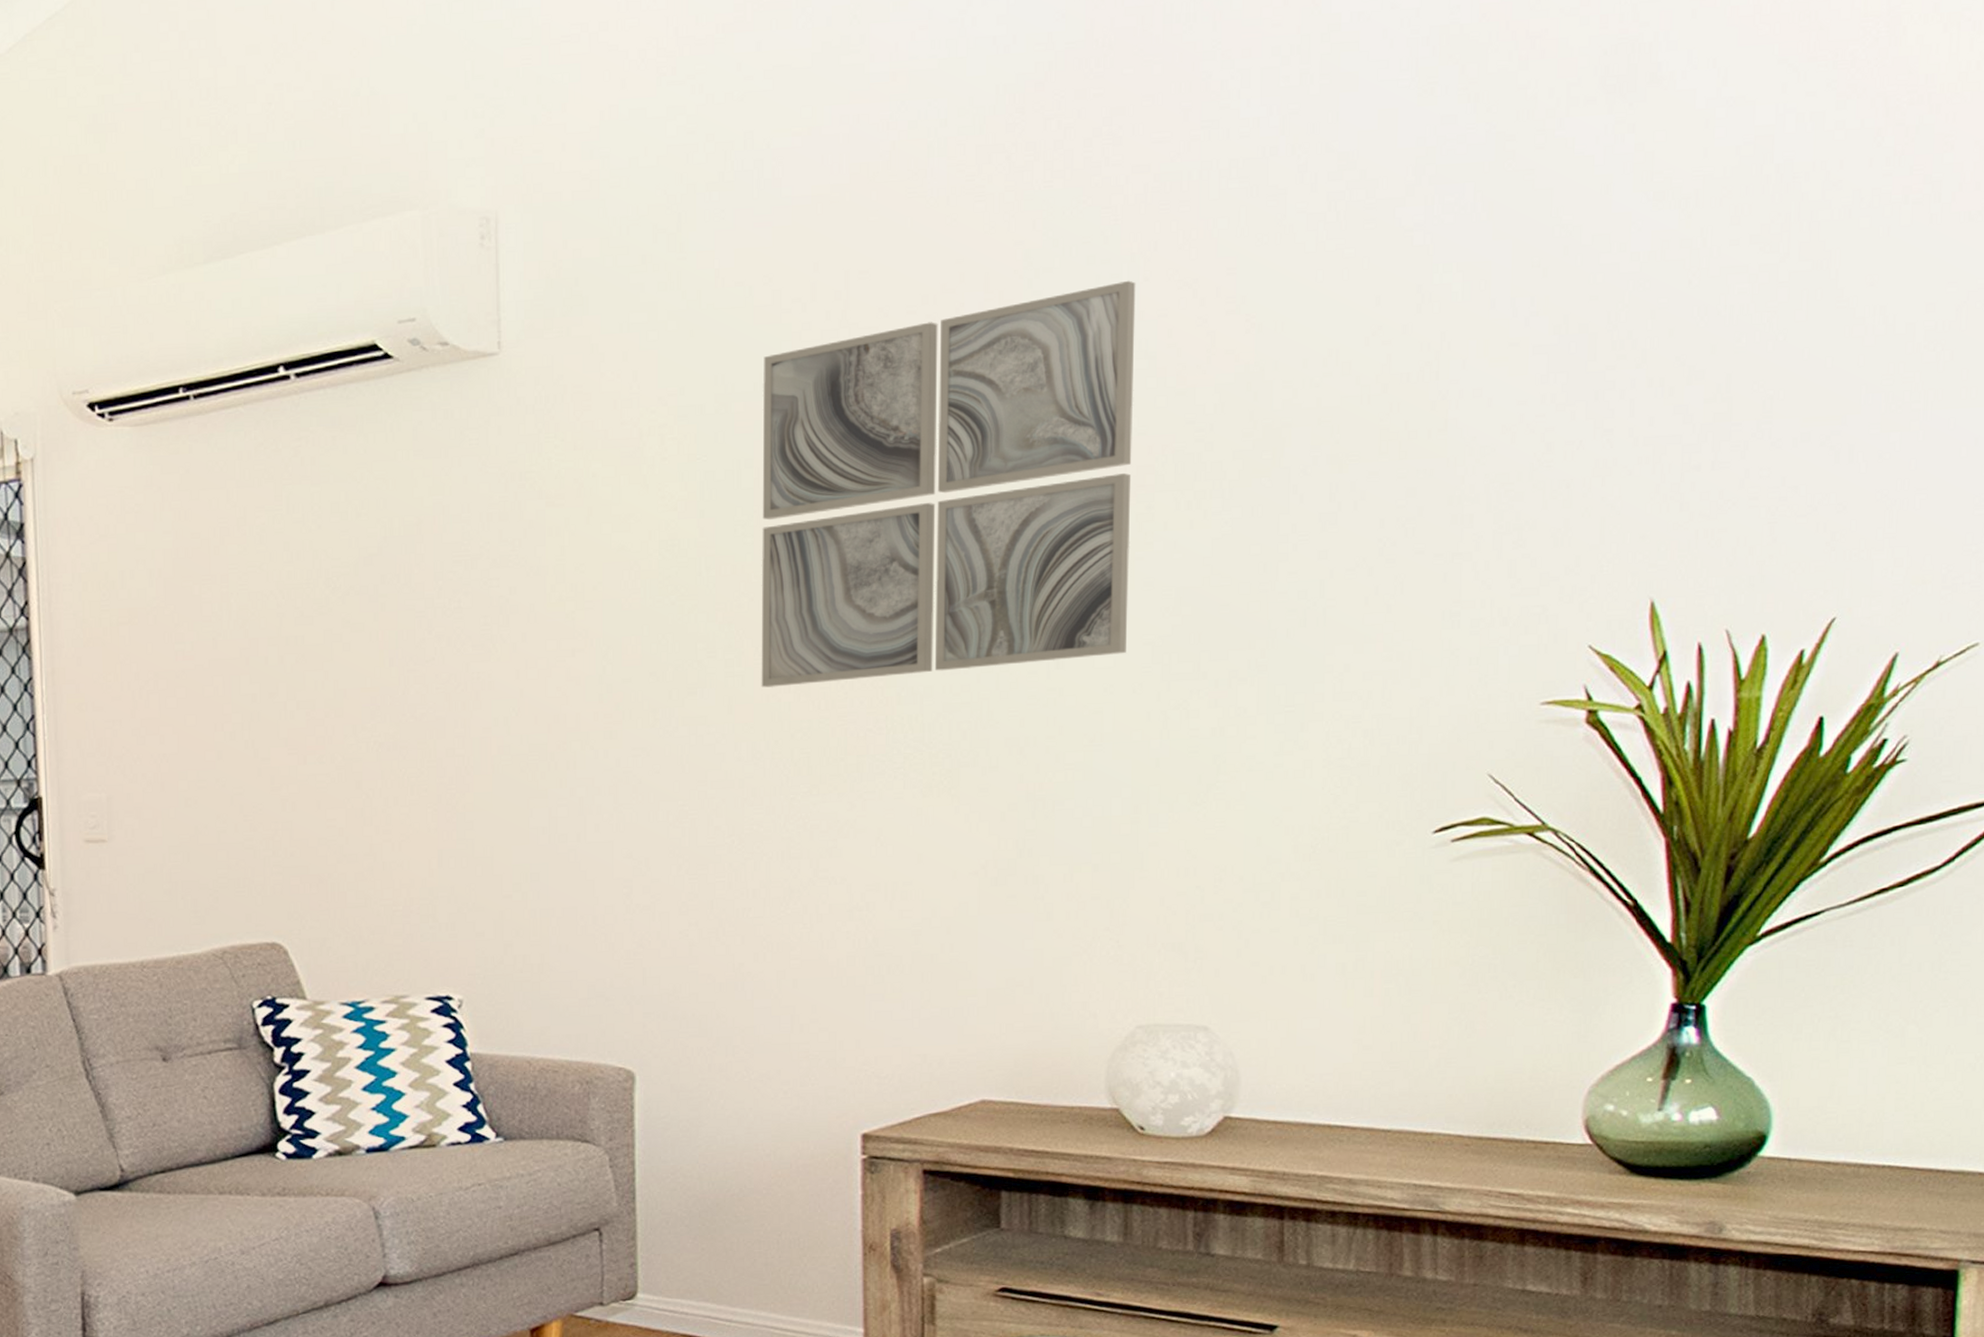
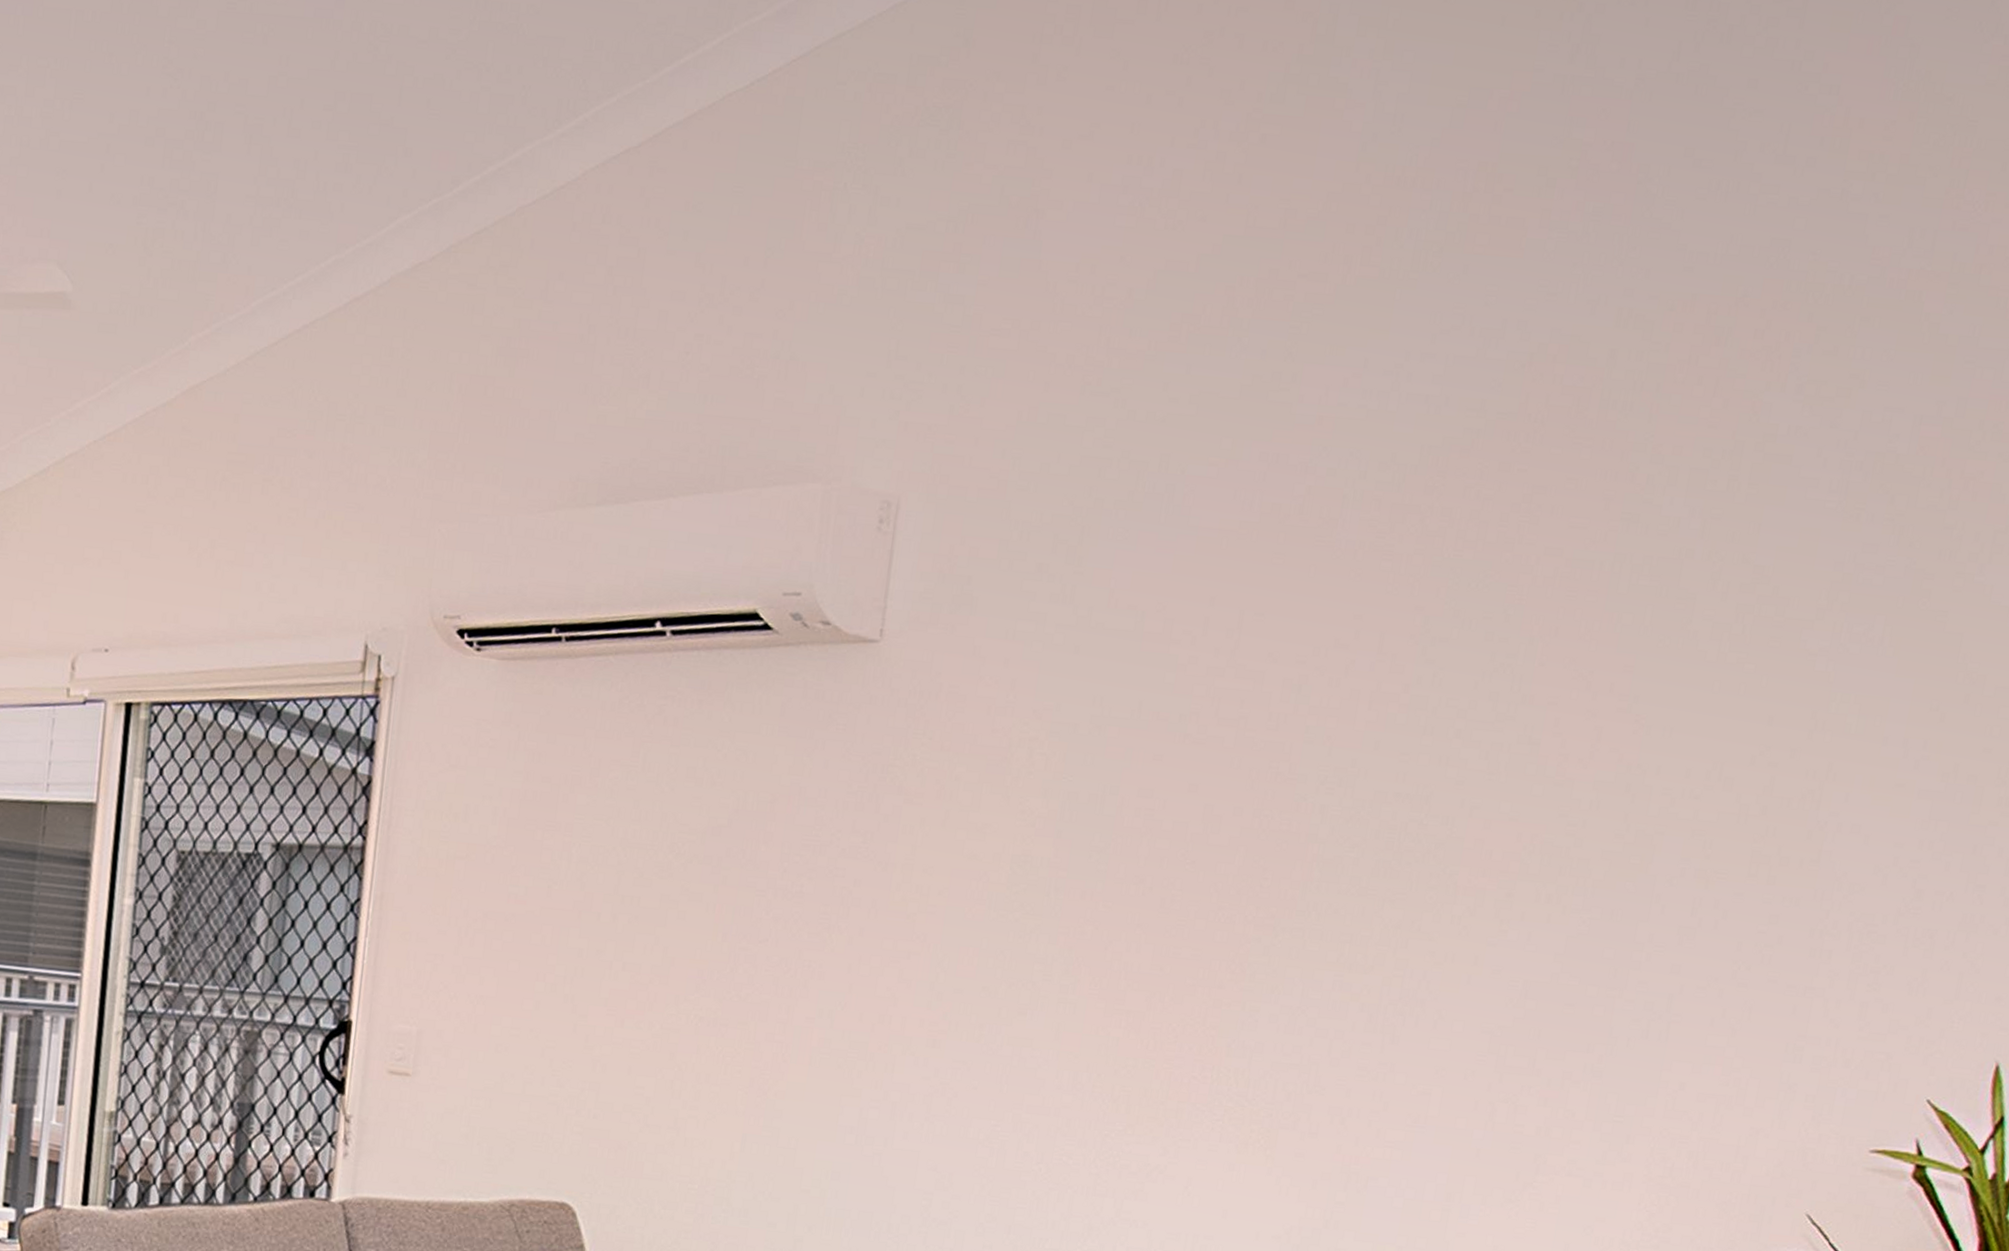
wall art: present [761,280,1136,688] -> none [1092,662,1531,1039]

